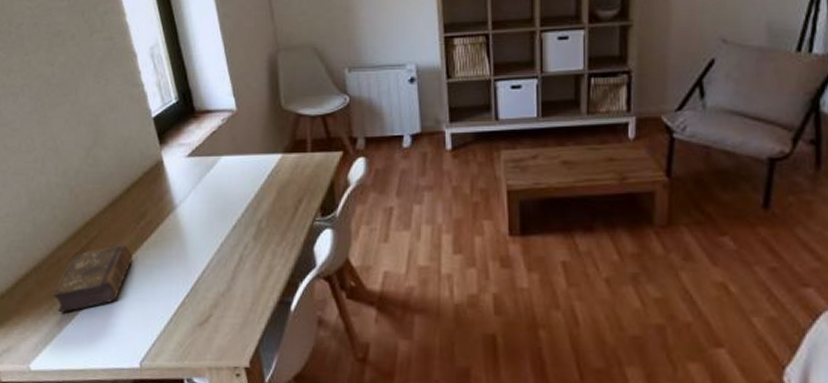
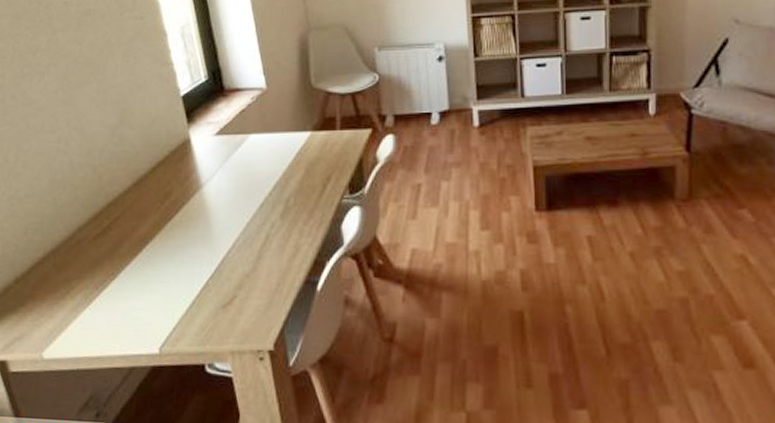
book: present [52,245,132,312] -> none [69,226,156,296]

